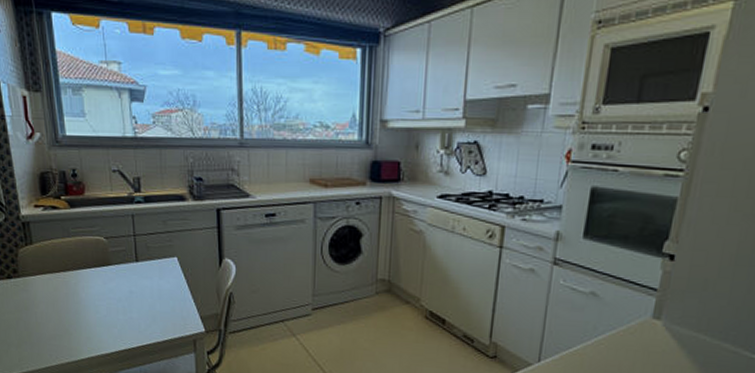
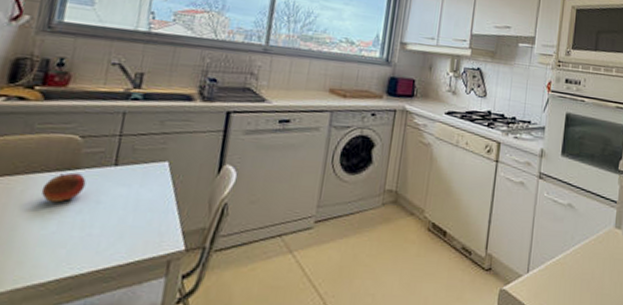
fruit: none [88,268,118,293] -> present [41,172,87,203]

